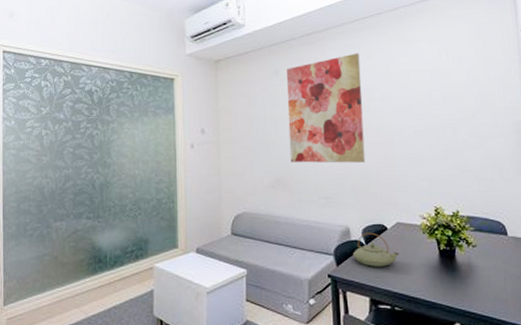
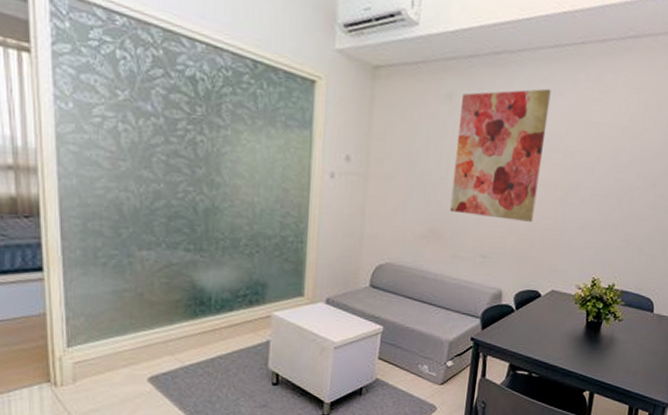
teapot: present [352,232,399,267] -> none [500,297,547,334]

